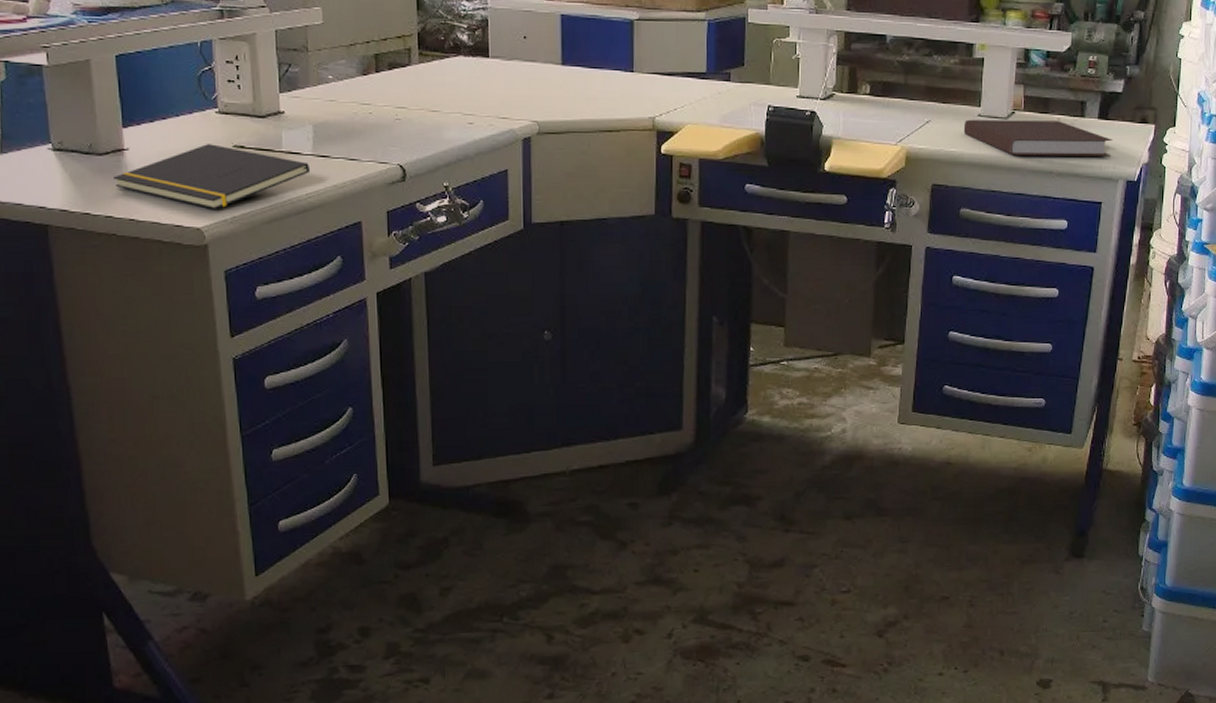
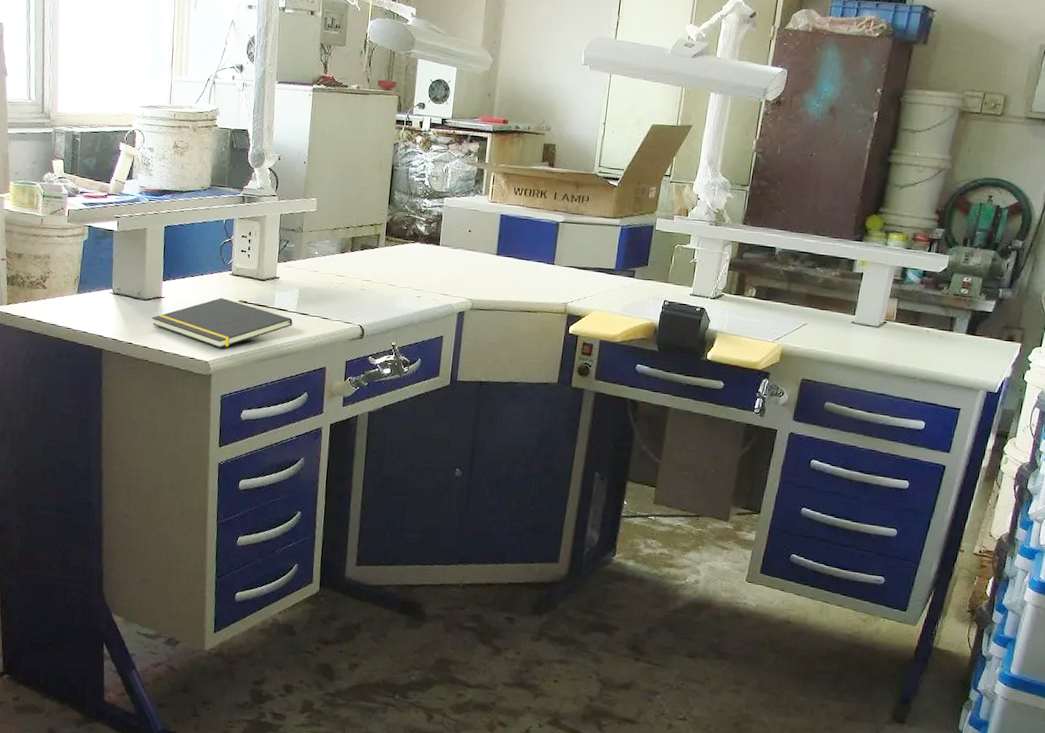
notebook: present [963,119,1114,157] -> none [836,325,979,369]

